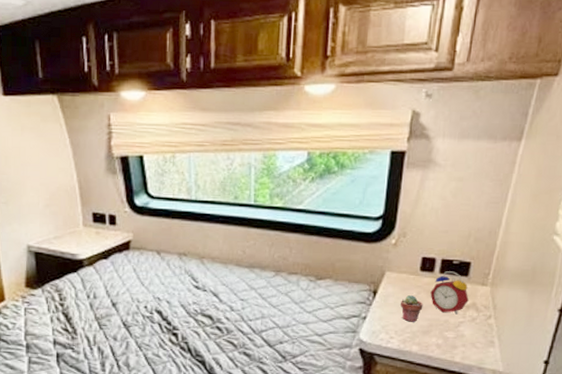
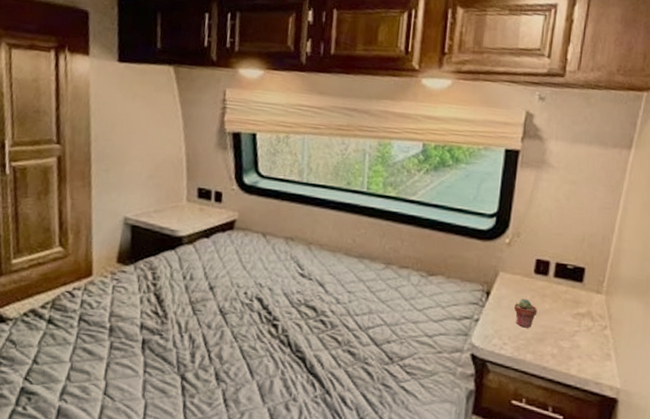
alarm clock: present [430,271,469,315] -> none [544,275,584,323]

